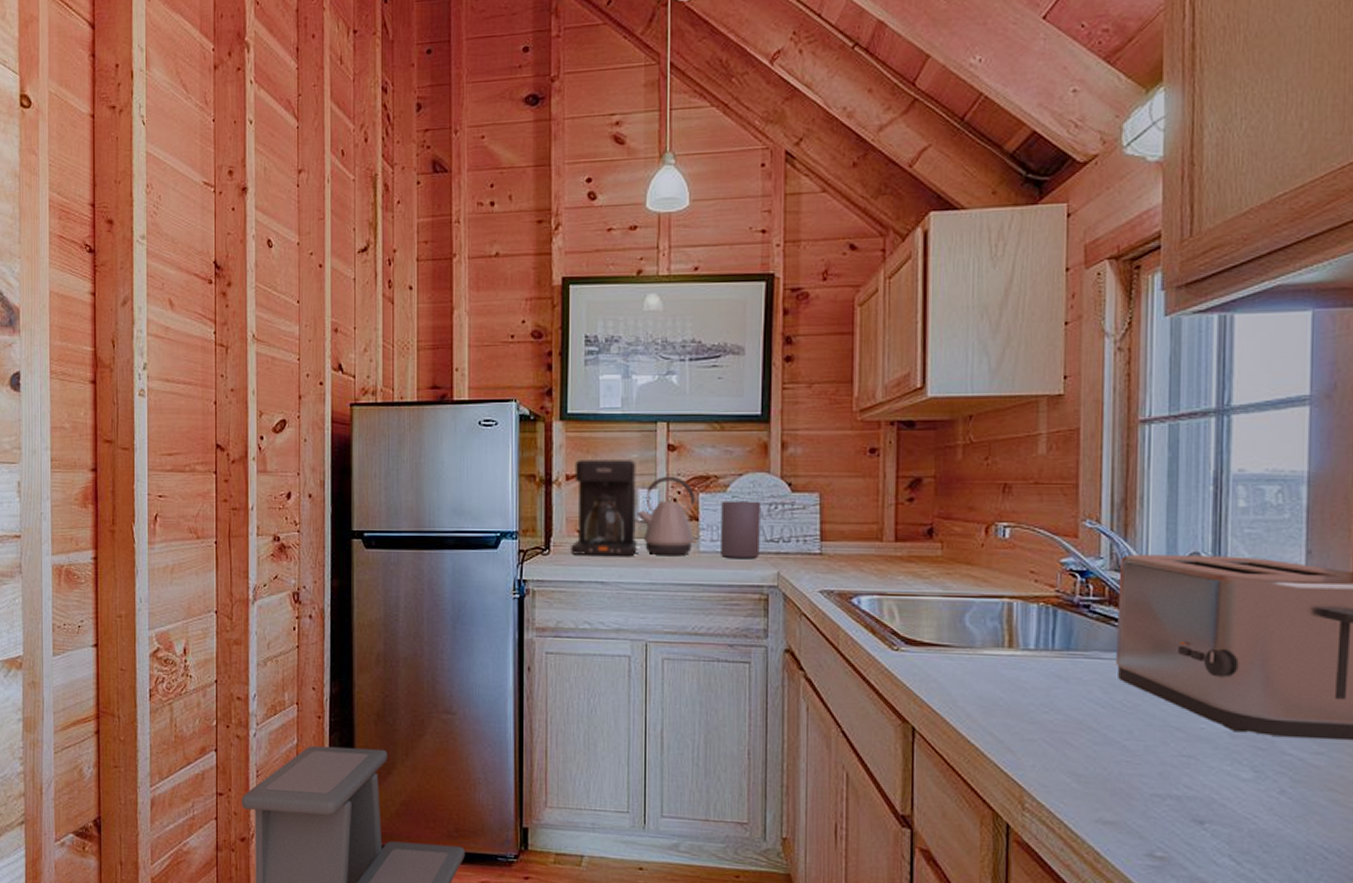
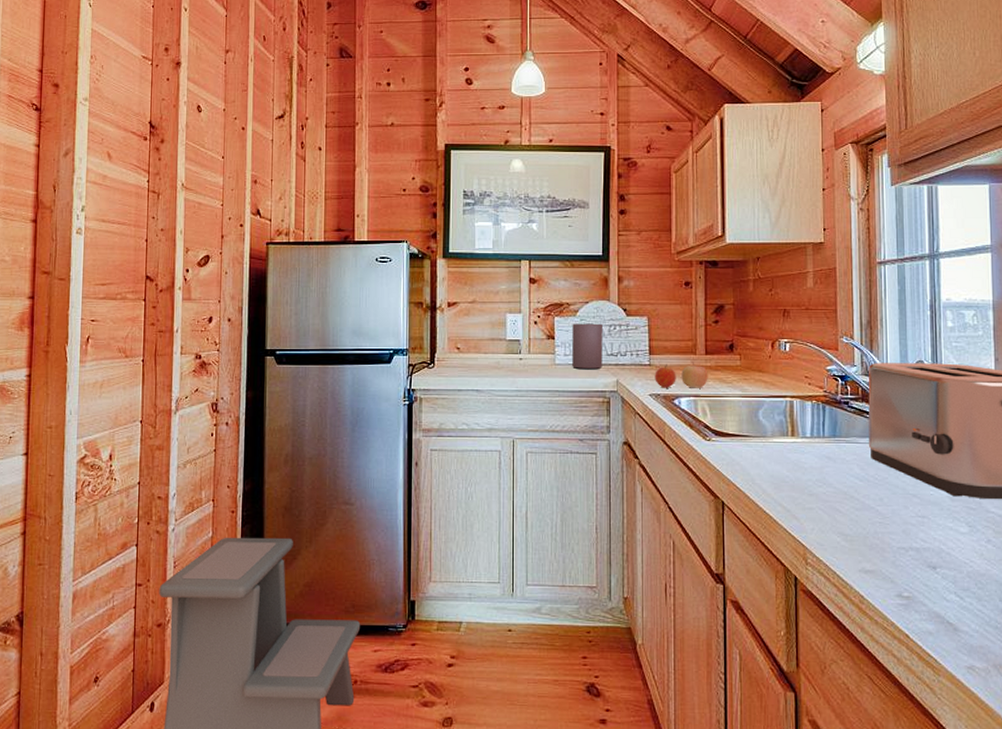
coffee maker: present [571,460,637,556] -> none [452,290,506,368]
kettle: present [636,475,699,556] -> none [504,303,555,368]
fruit: none [827,553,856,584] -> present [655,364,676,388]
fruit: none [862,550,898,585] -> present [681,362,708,388]

